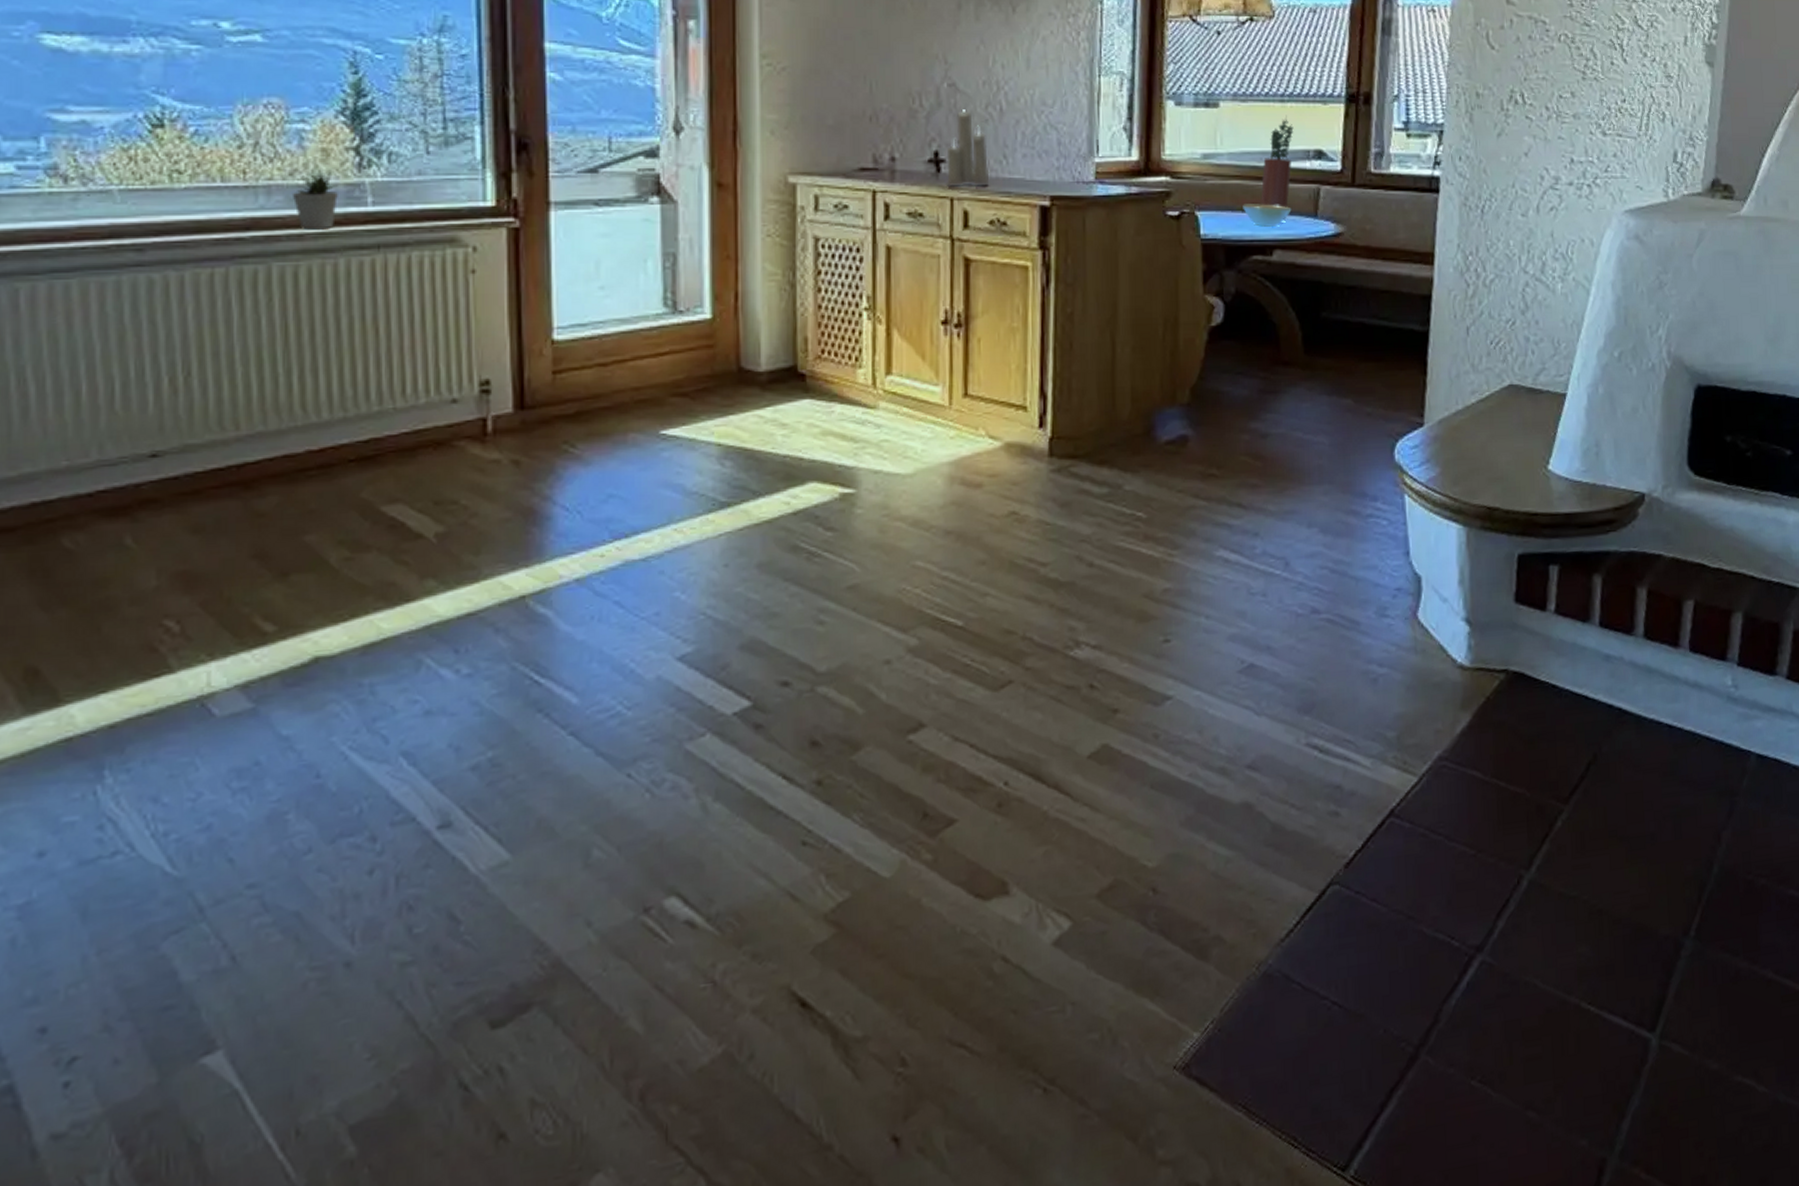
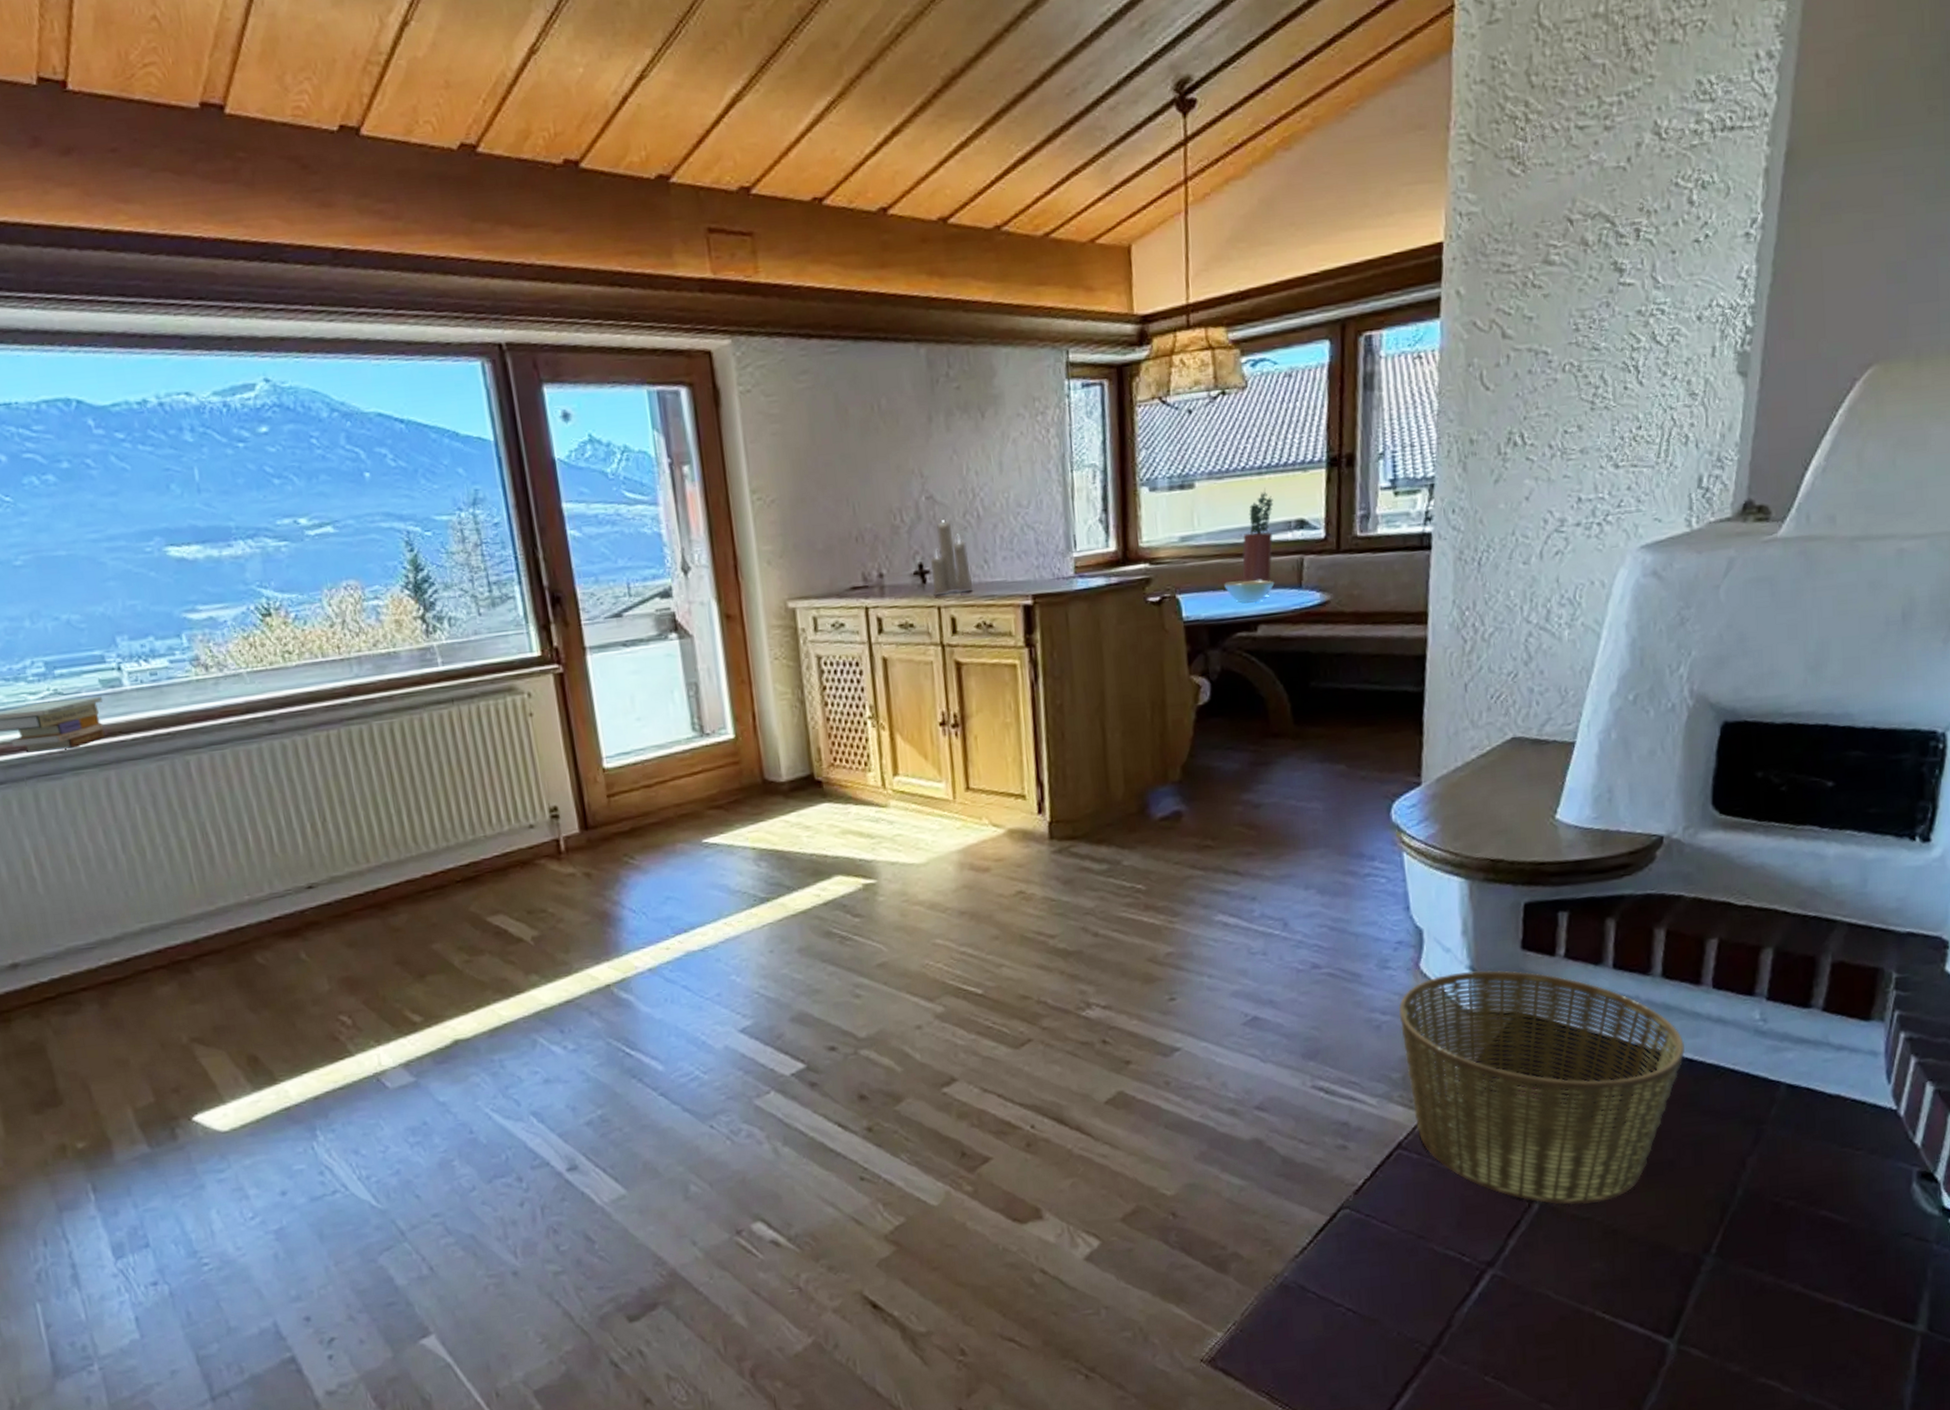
potted plant: present [292,169,338,230] -> none [378,638,415,692]
basket: none [1395,623,1665,882] -> present [1399,970,1685,1206]

